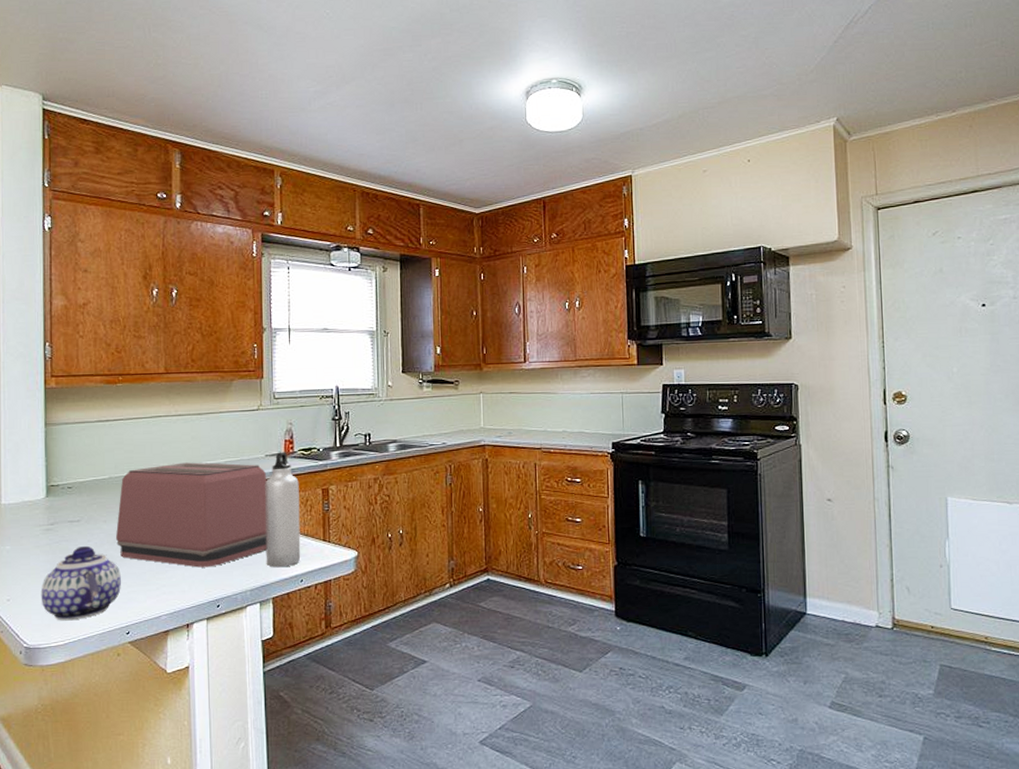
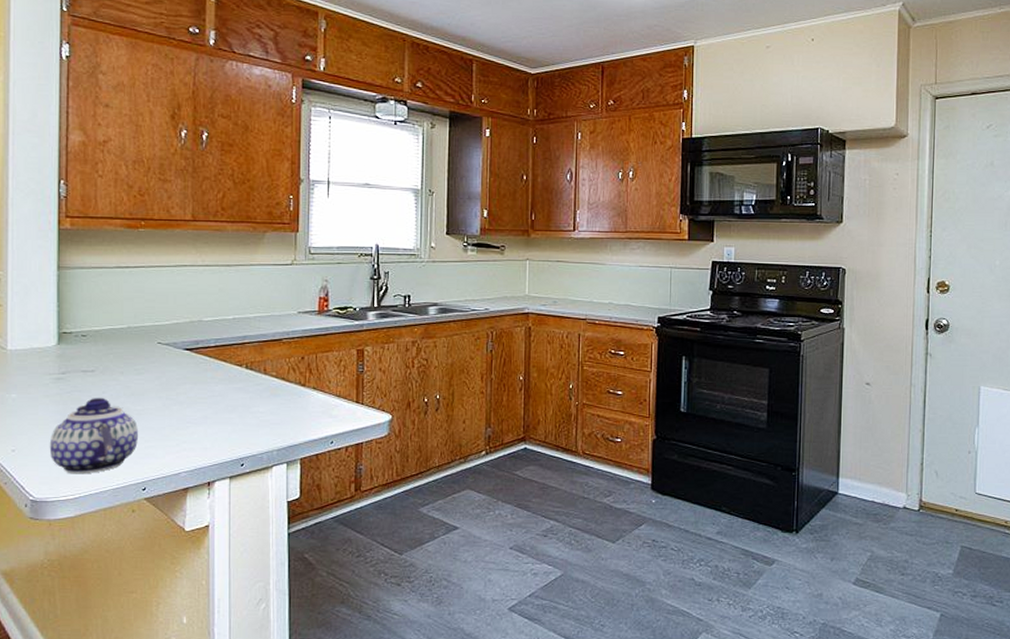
toaster: present [115,462,267,568] -> none [133,315,299,425]
water bottle: present [264,452,301,568] -> none [295,309,333,428]

